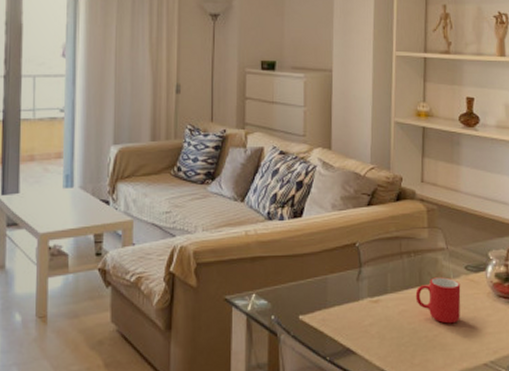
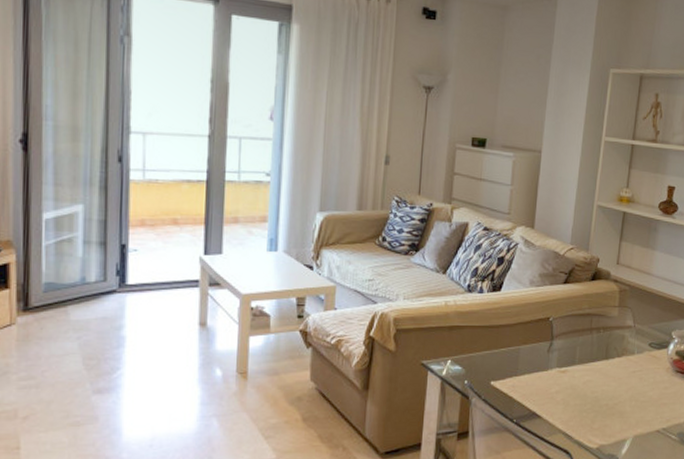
cup: present [415,277,461,324] -> none [600,352,643,394]

